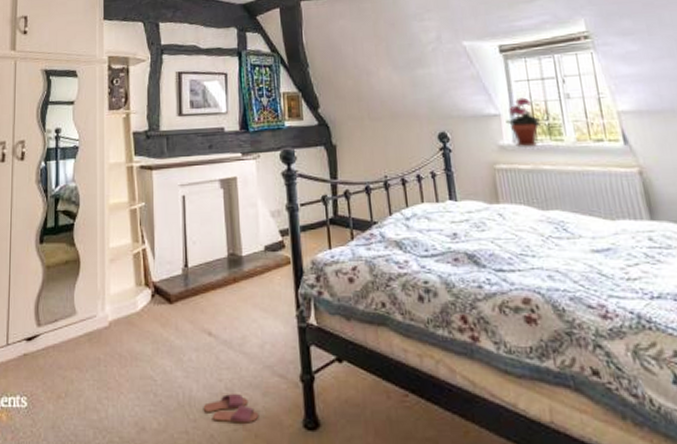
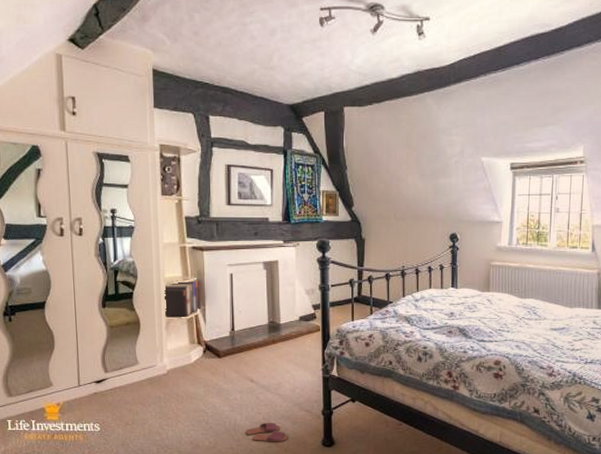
books: none [107,204,150,252] -> present [164,279,202,317]
potted plant: present [506,97,542,149] -> none [505,209,533,251]

